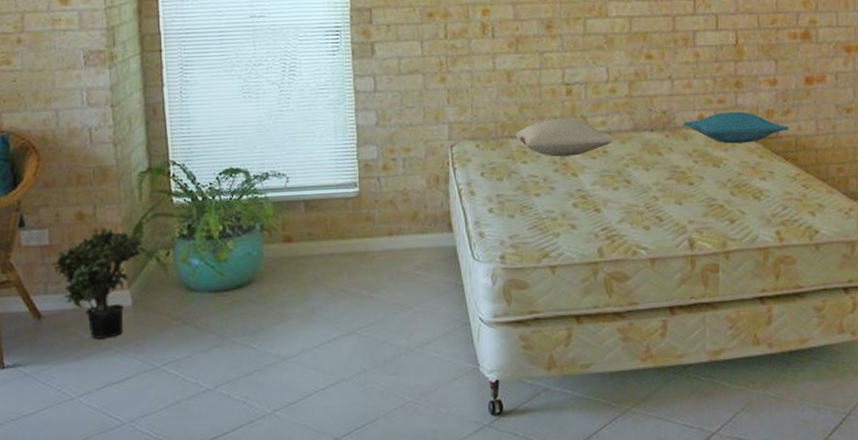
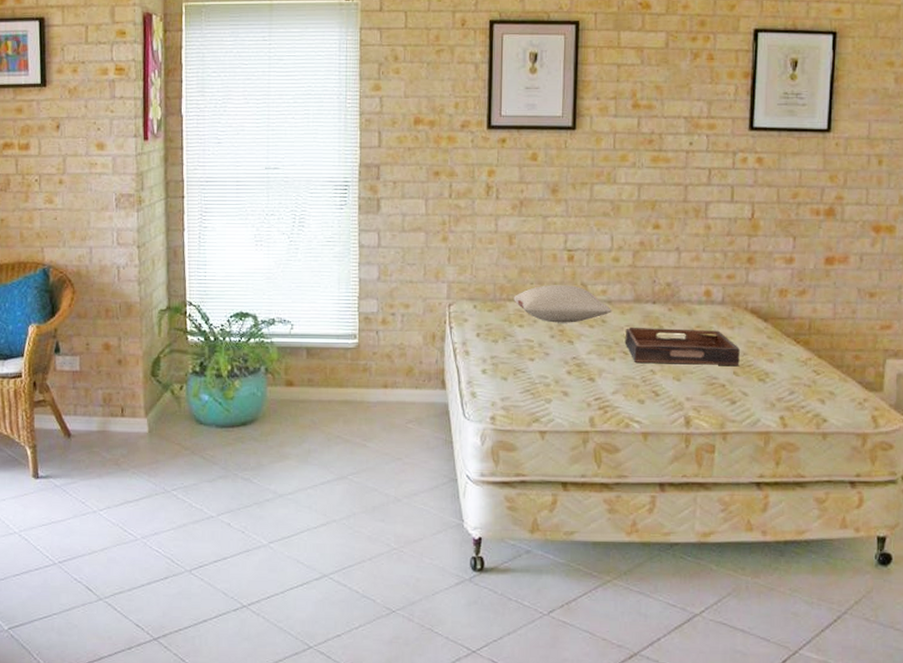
potted plant: present [51,227,145,339] -> none [81,358,162,461]
serving tray: none [627,153,736,190] -> present [626,328,740,365]
pillow: present [683,111,789,144] -> none [688,288,802,322]

